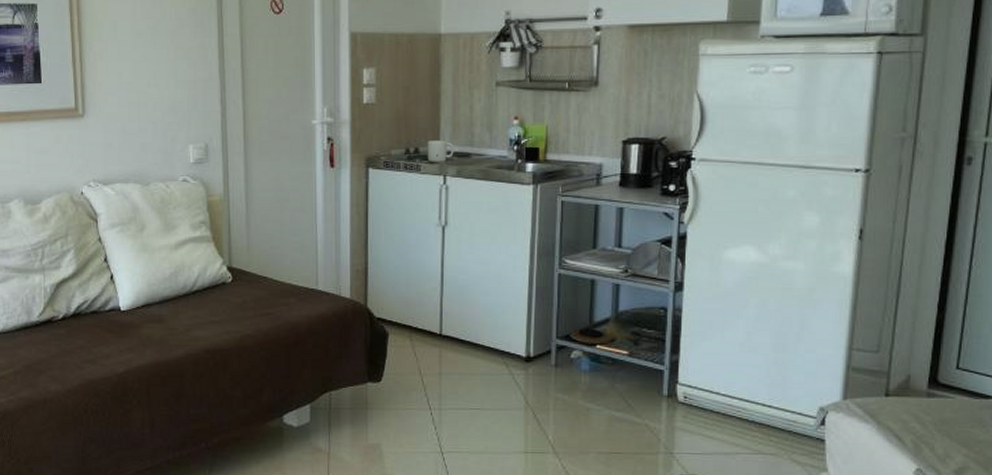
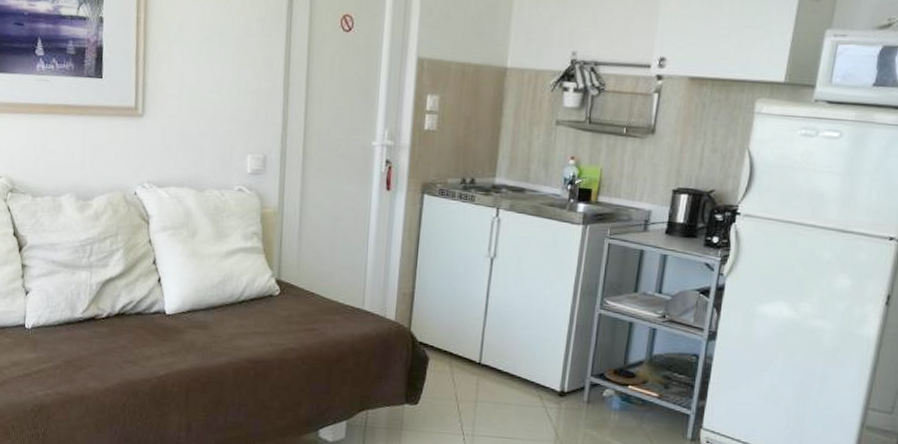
mug: present [427,141,454,162] -> none [482,173,510,195]

